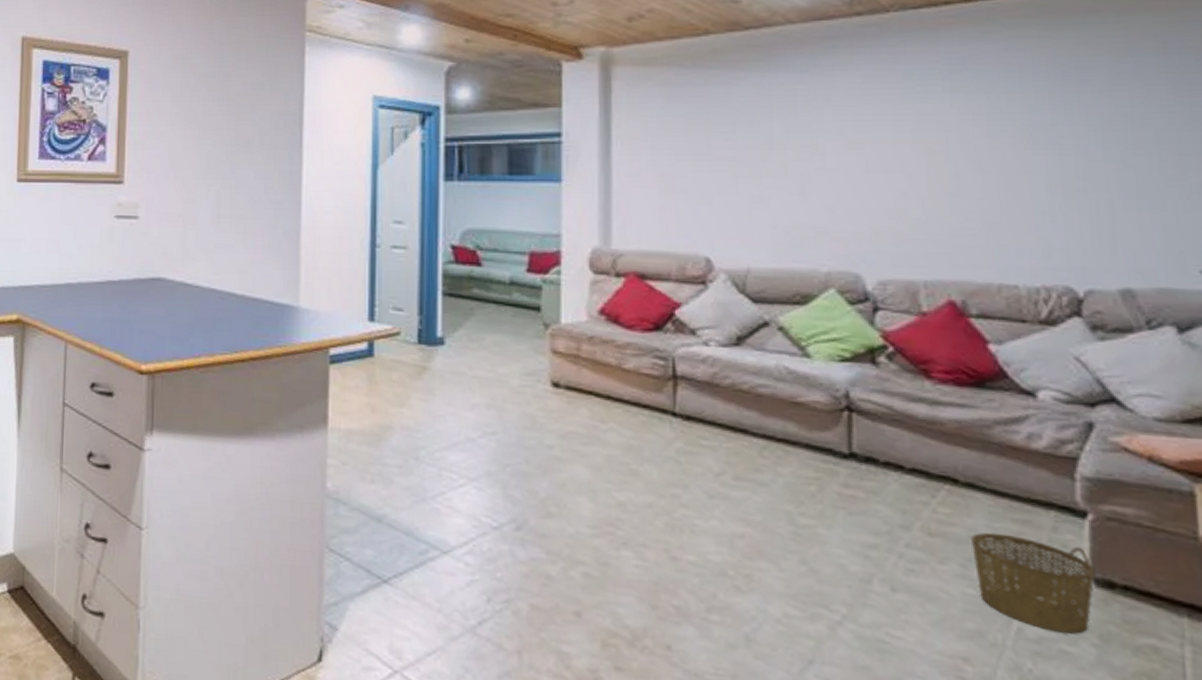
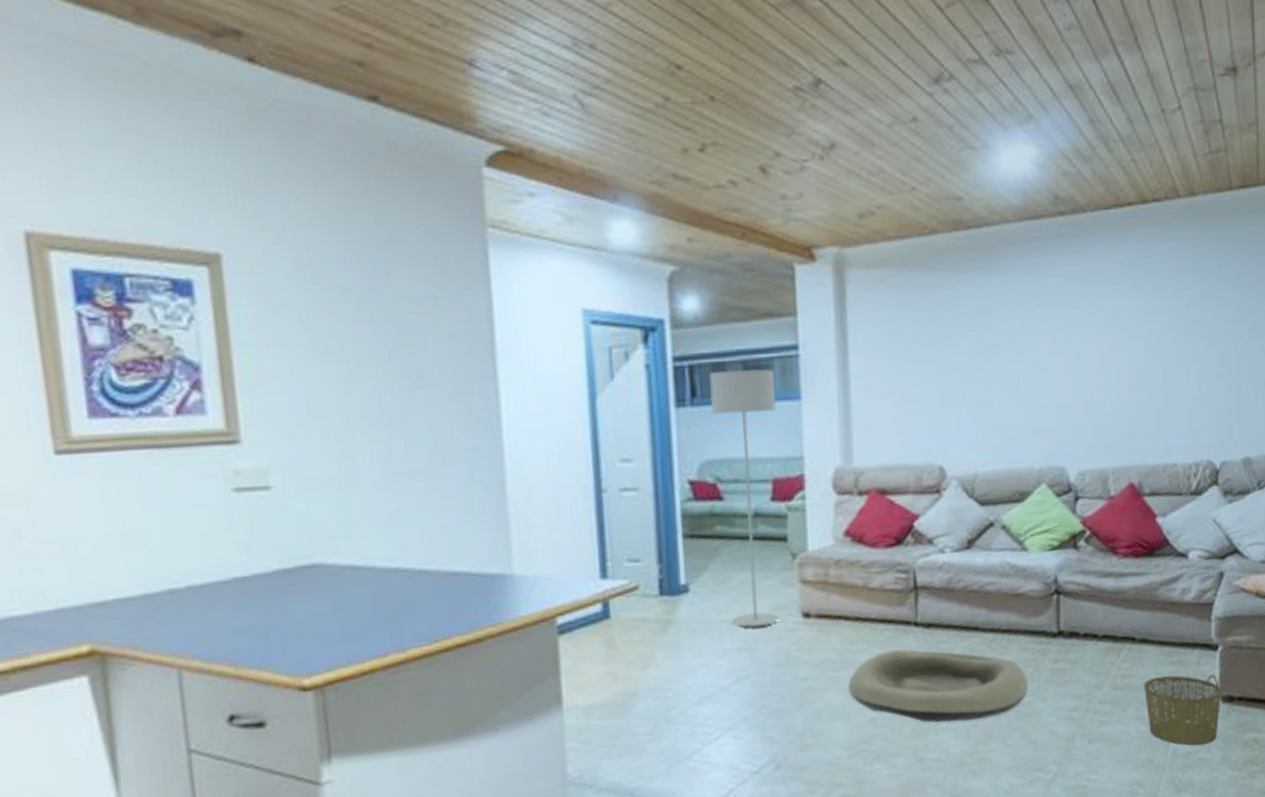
floor lamp: none [476,151,537,388] -> present [709,369,780,628]
dog bed: none [596,436,810,532] -> present [848,649,1029,723]

